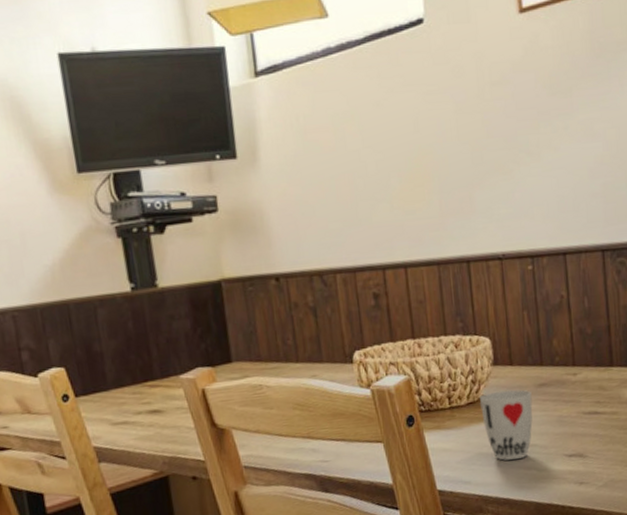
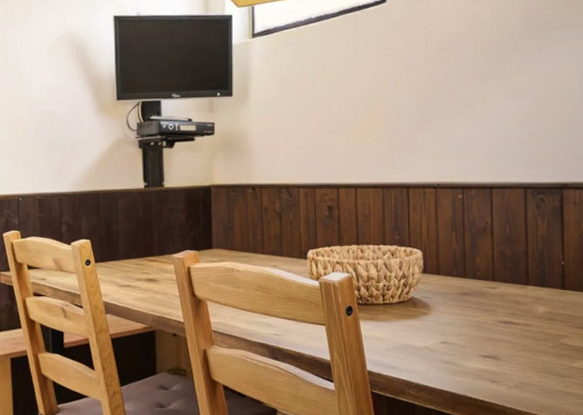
cup: present [479,389,533,461] -> none [408,295,455,353]

